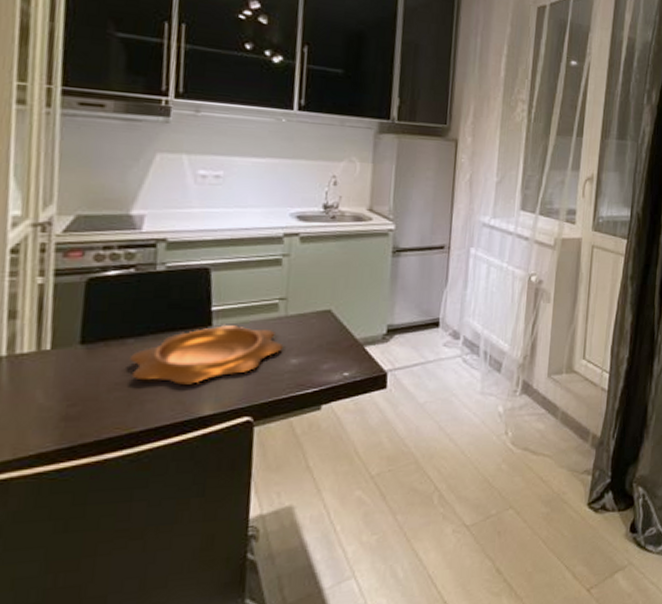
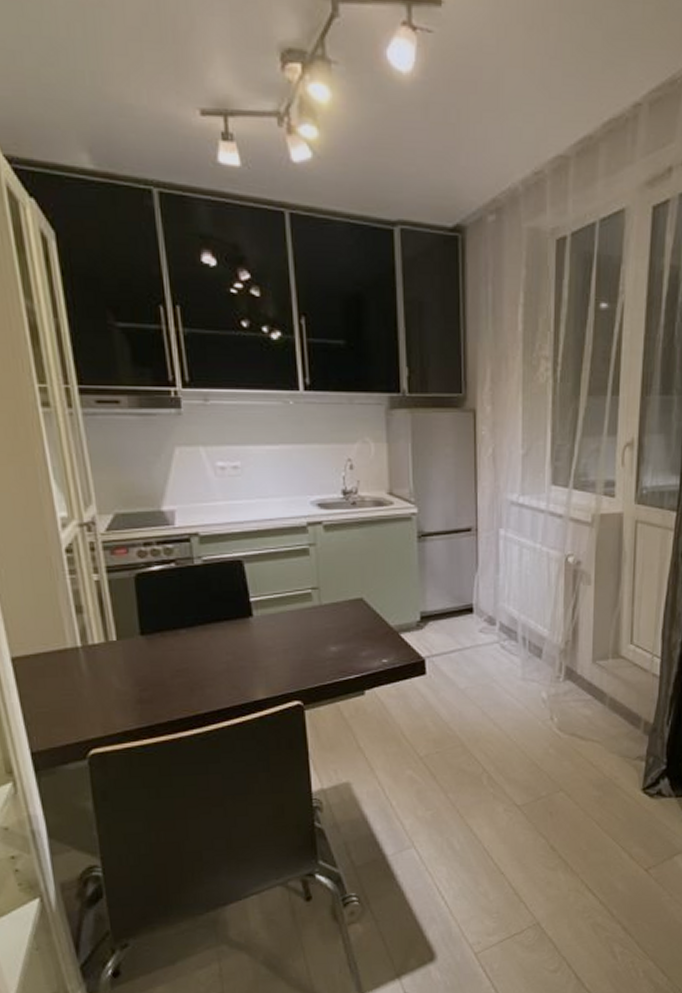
decorative bowl: present [129,324,284,385] -> none [184,614,322,671]

